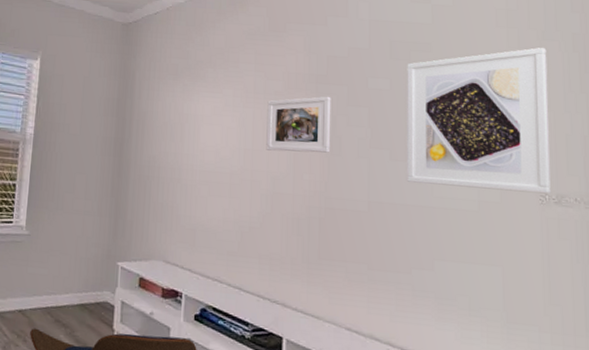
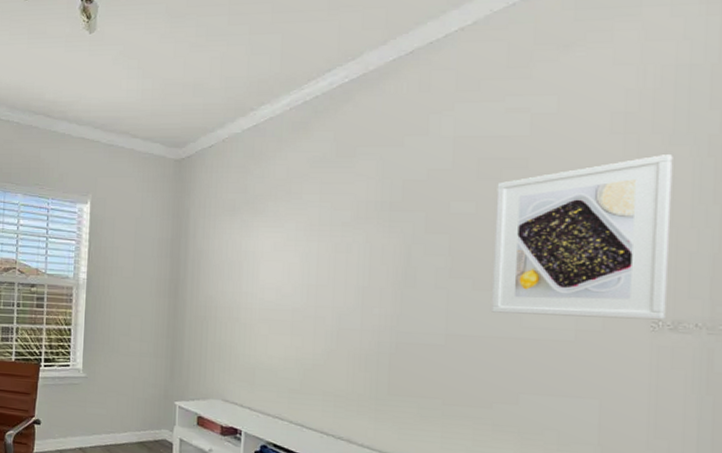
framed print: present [266,96,331,153] -> none [331,224,407,286]

